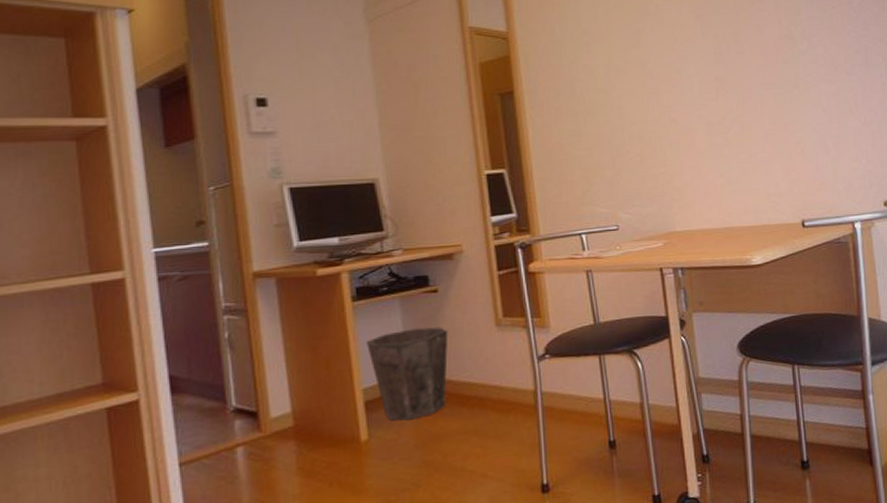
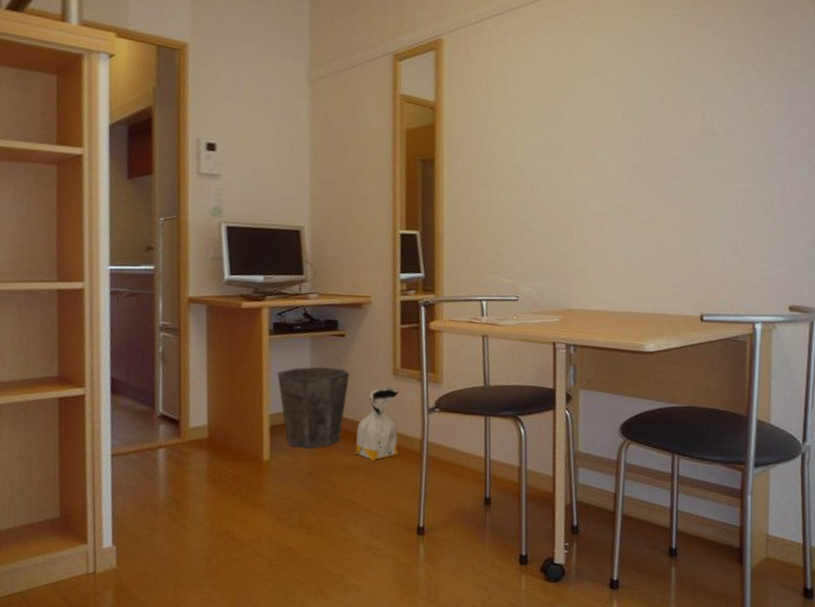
bag: none [463,338,513,421] -> present [355,386,400,461]

